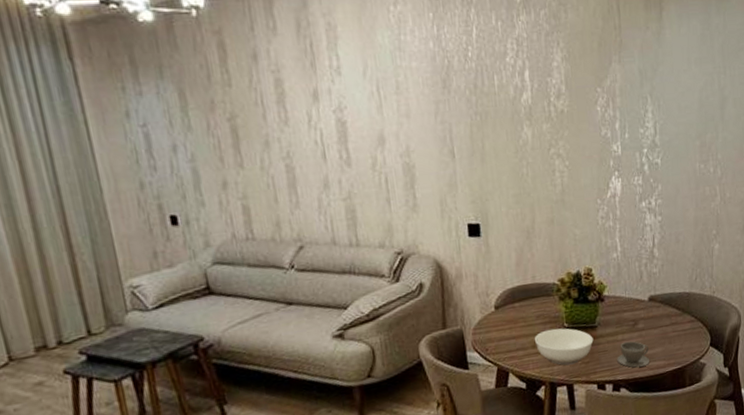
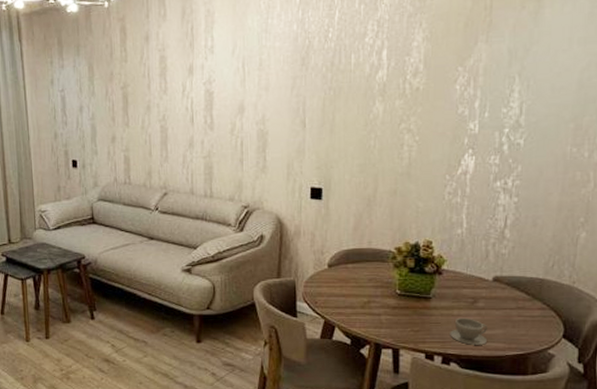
bowl: present [534,328,594,365] -> none [363,293,426,330]

